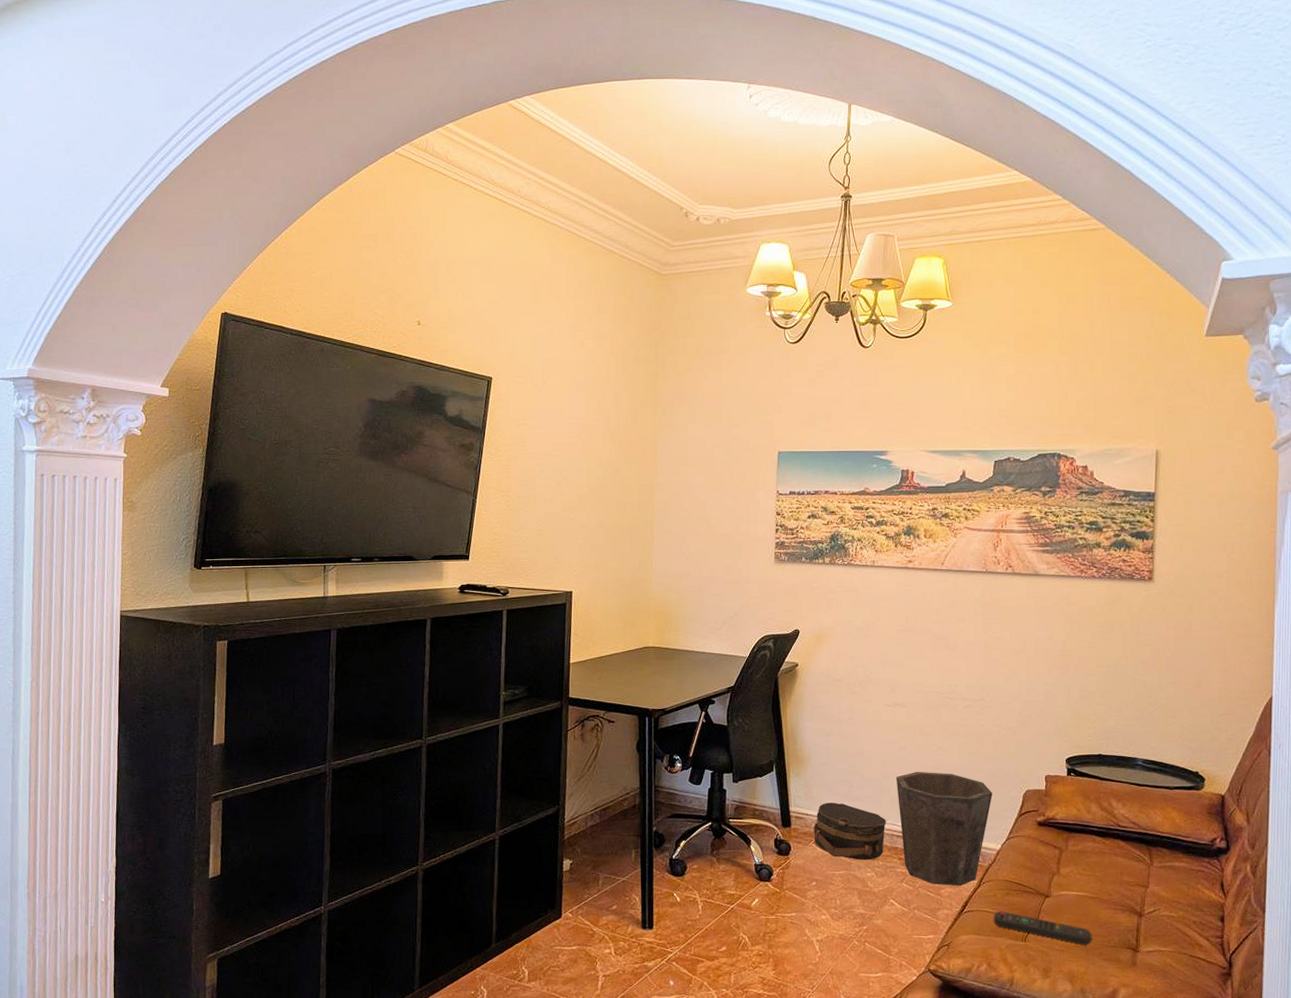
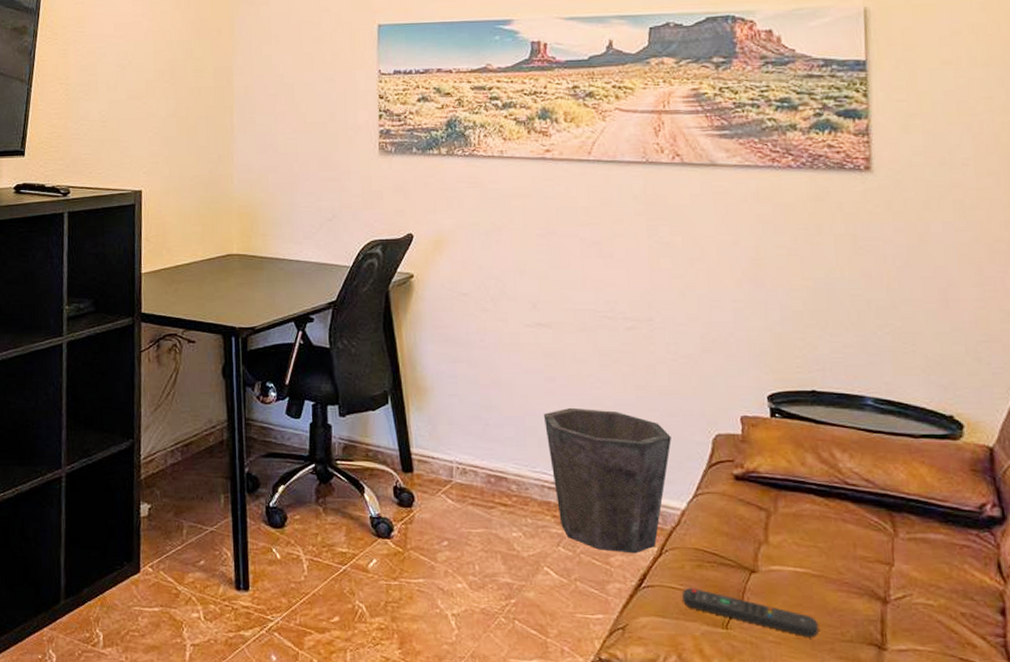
hat box: present [814,802,886,860] -> none [442,444,534,517]

